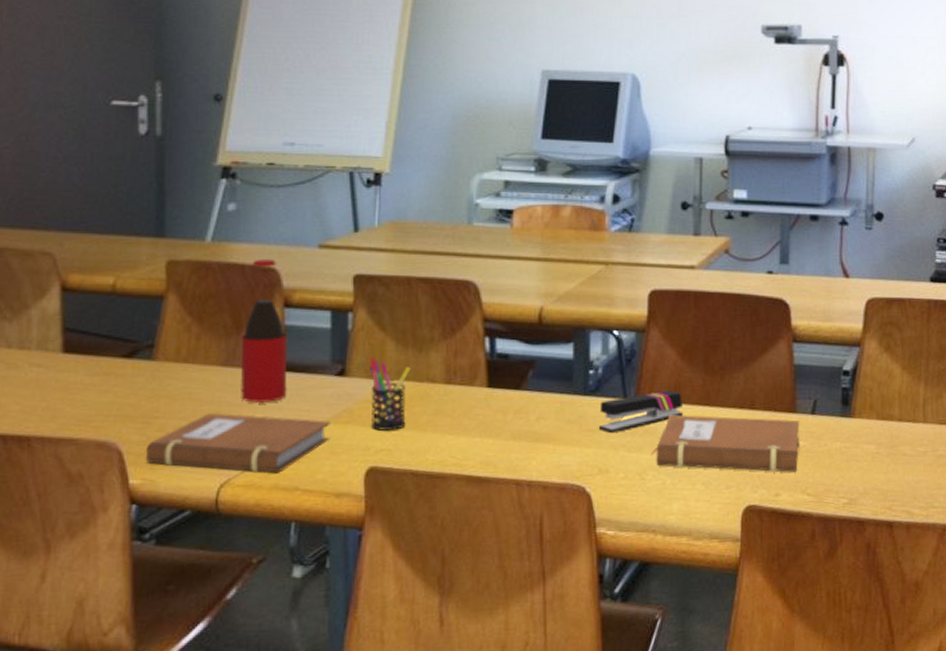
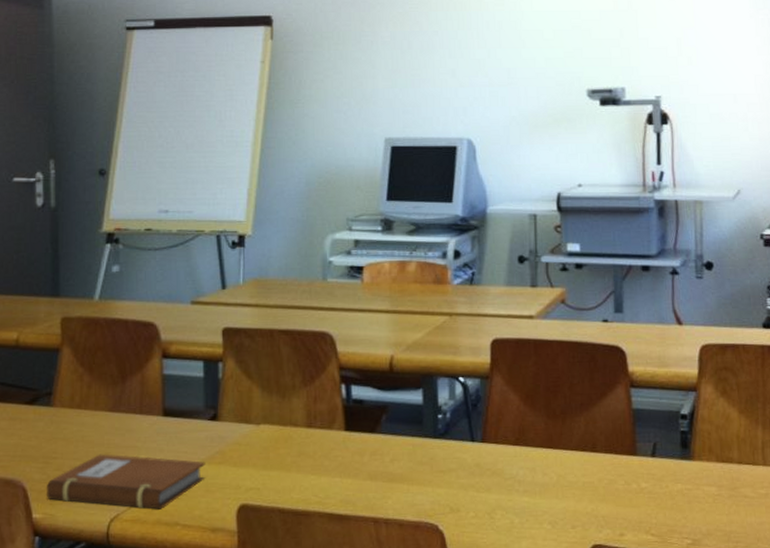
bottle: present [240,258,288,404] -> none [125,314,167,446]
pen holder: present [369,358,411,431] -> none [238,404,276,471]
stapler: present [598,391,684,434] -> none [448,434,528,475]
notebook: present [652,415,800,472] -> none [500,457,641,513]

